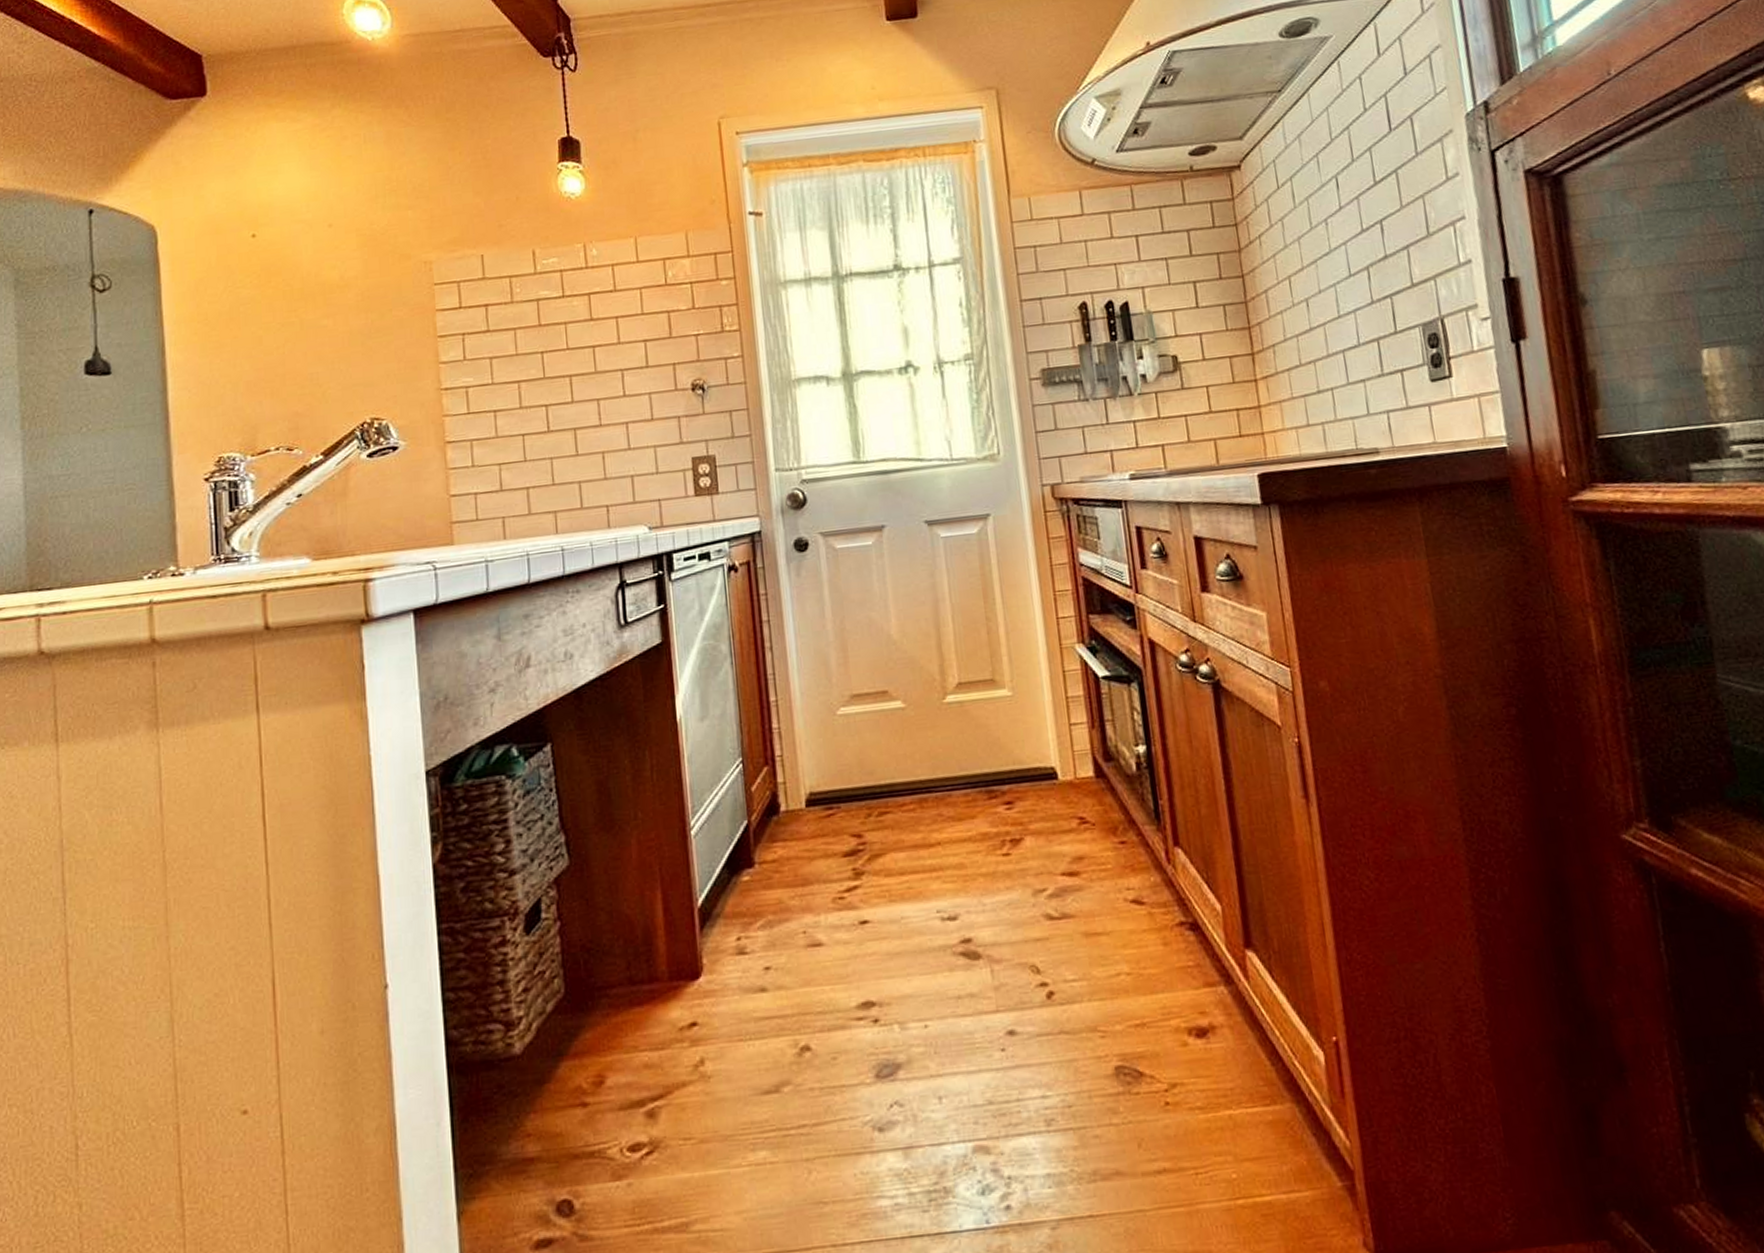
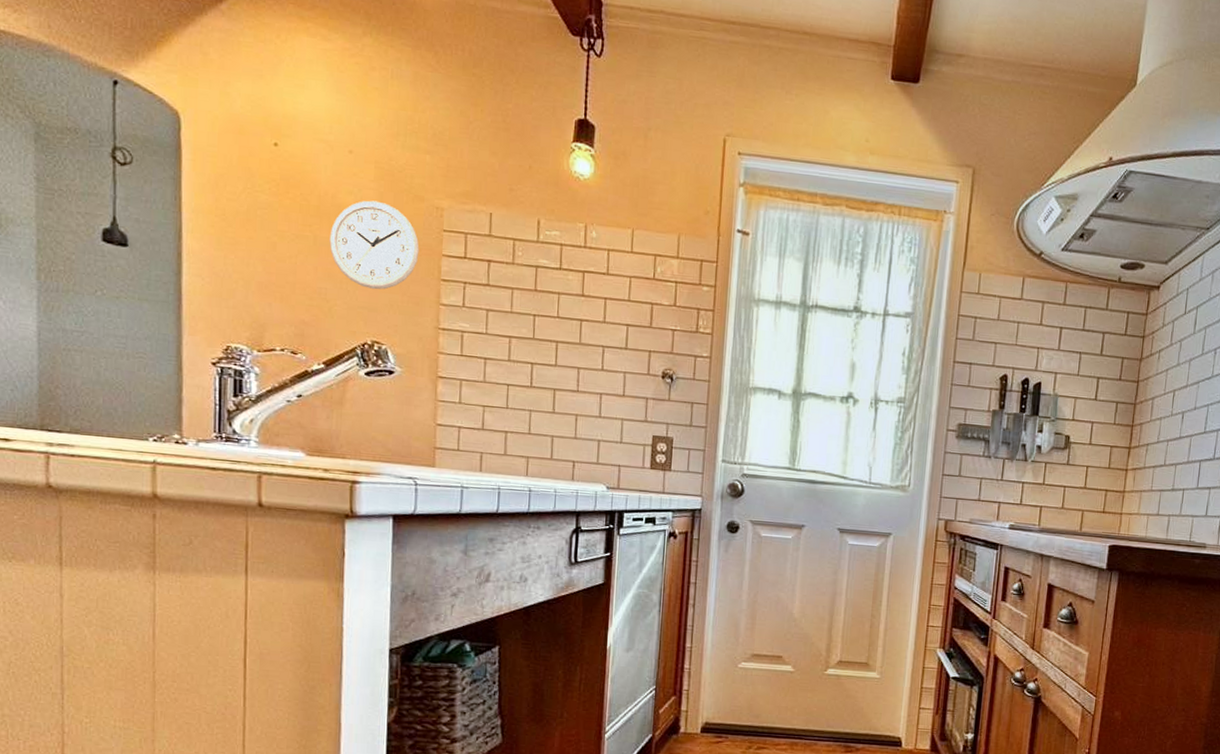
wall clock: none [316,269,412,363] -> present [329,200,419,290]

